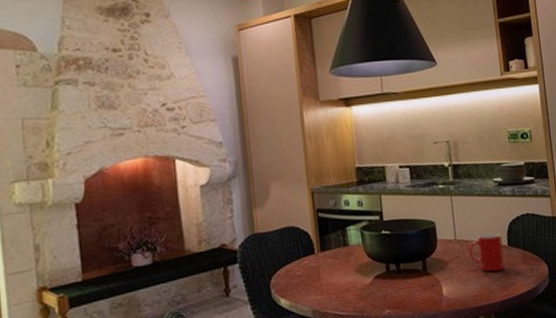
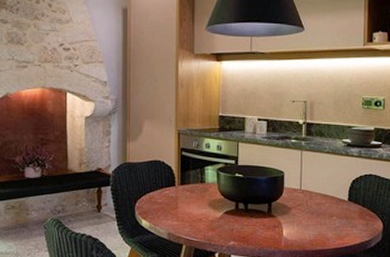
cup: present [469,233,505,272] -> none [311,187,344,222]

